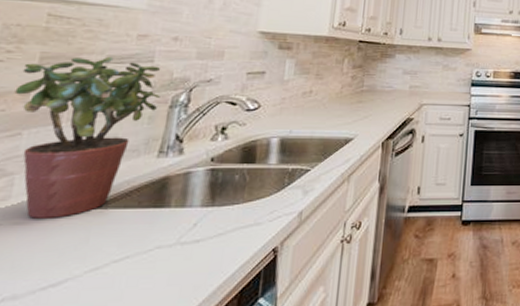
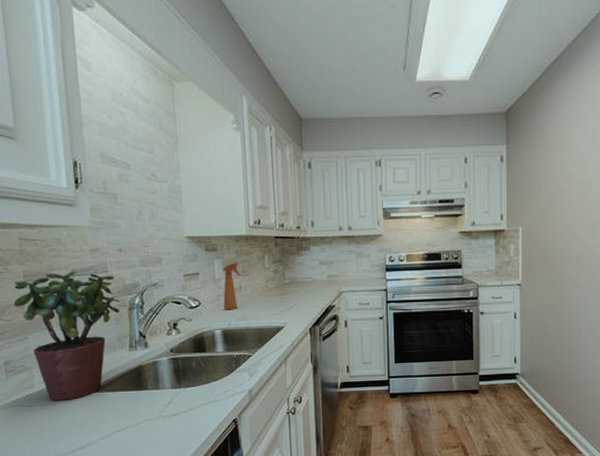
spray bottle: none [287,64,315,116] -> present [222,263,242,310]

